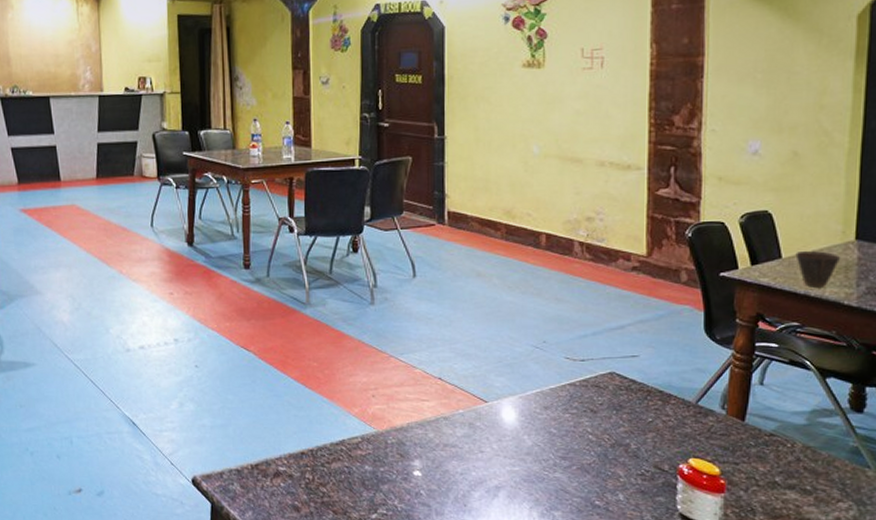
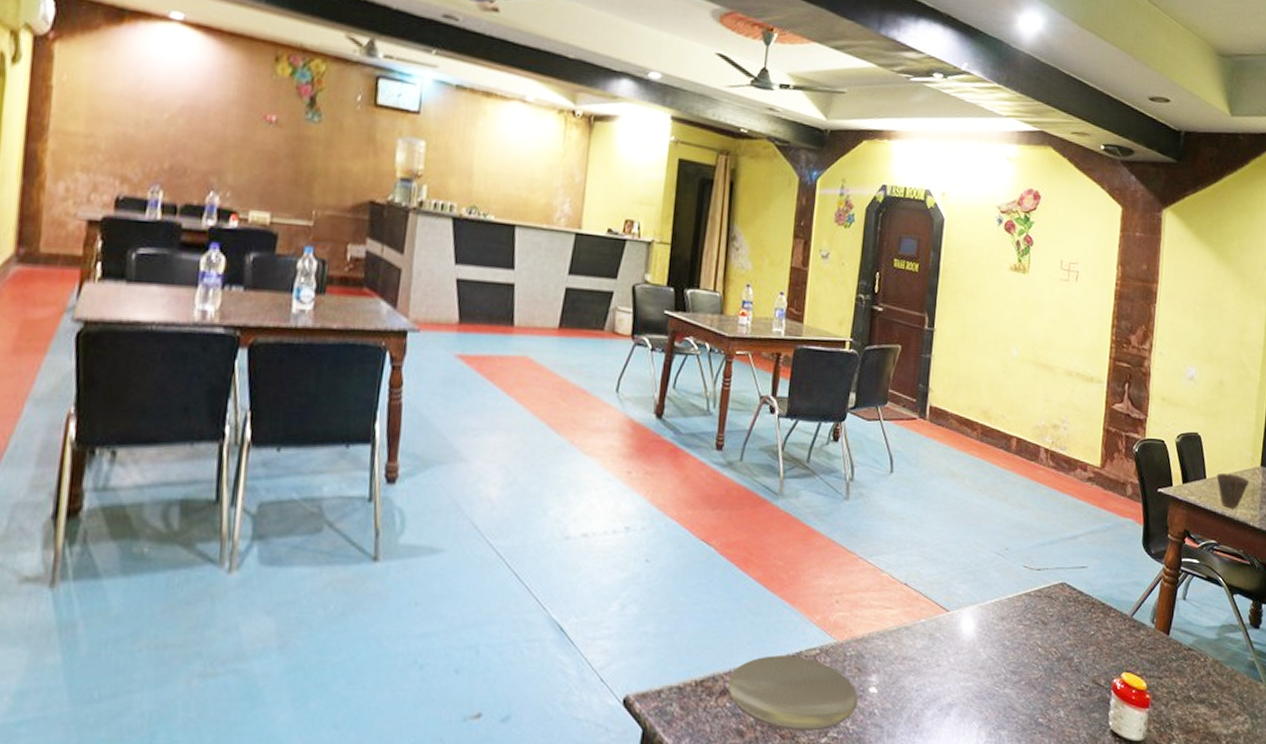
plate: none [280,443,403,508] -> present [727,655,858,731]

